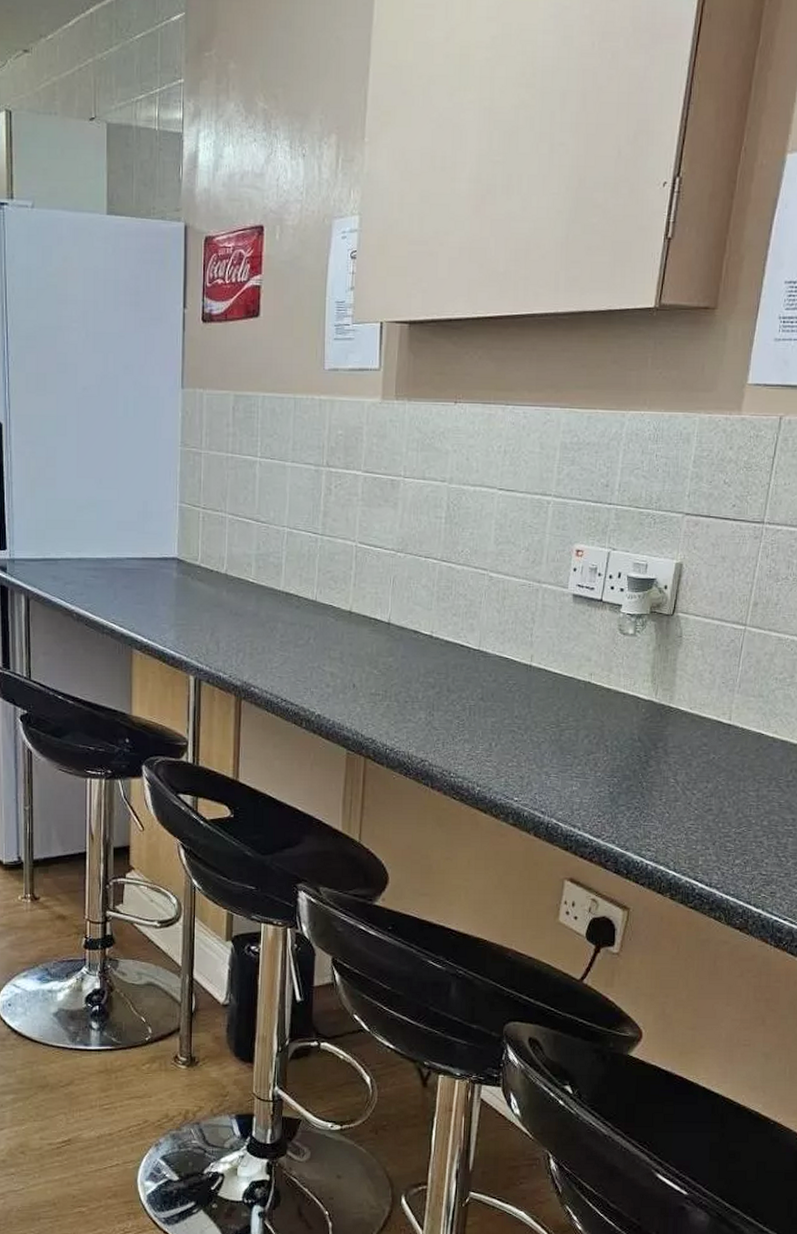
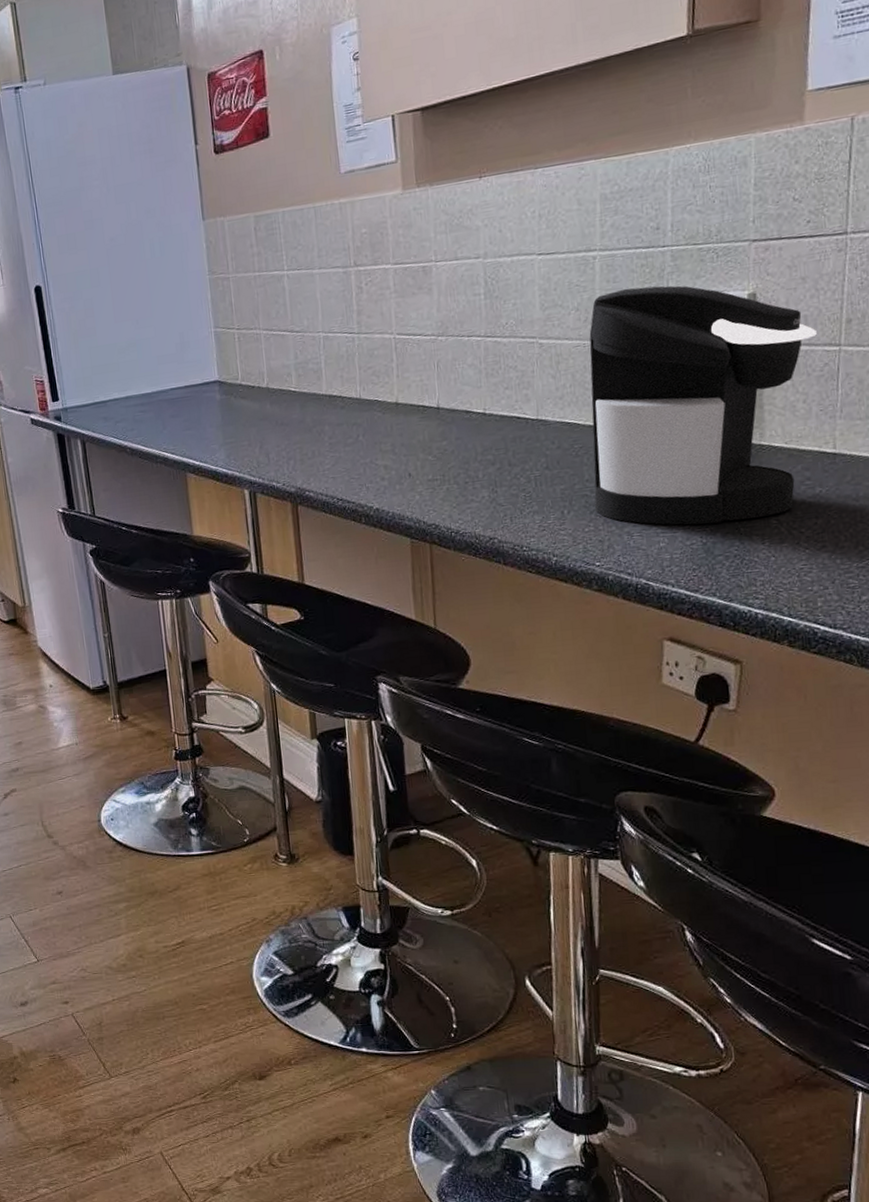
coffee maker: none [519,537,728,775] -> present [589,285,817,525]

